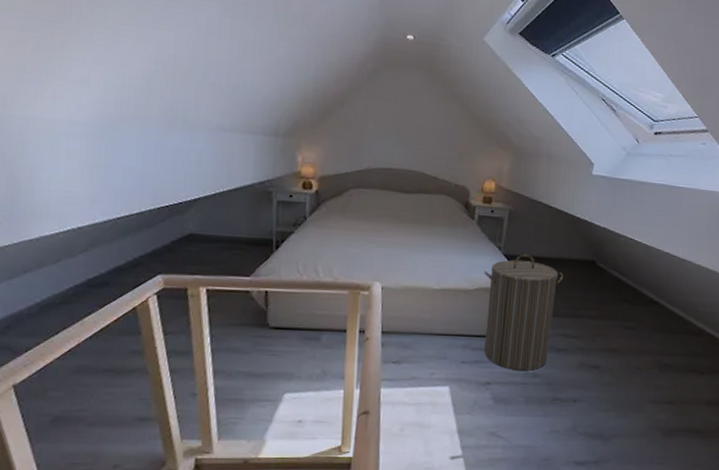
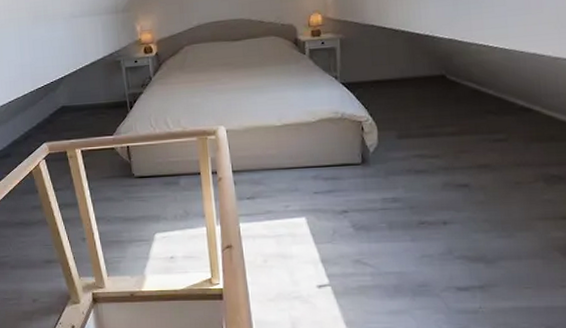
laundry hamper: present [483,254,564,371] -> none [323,79,411,196]

